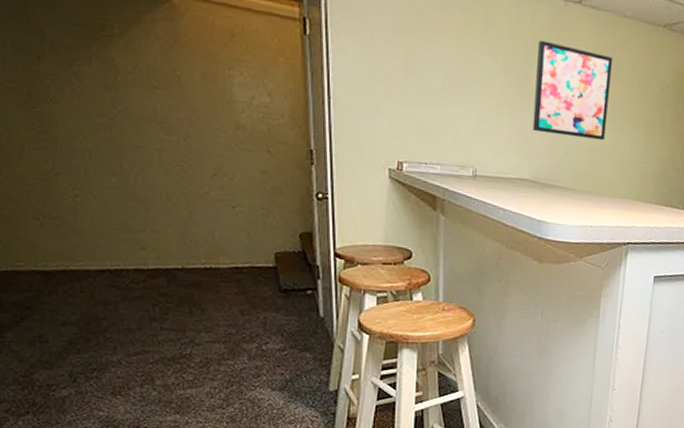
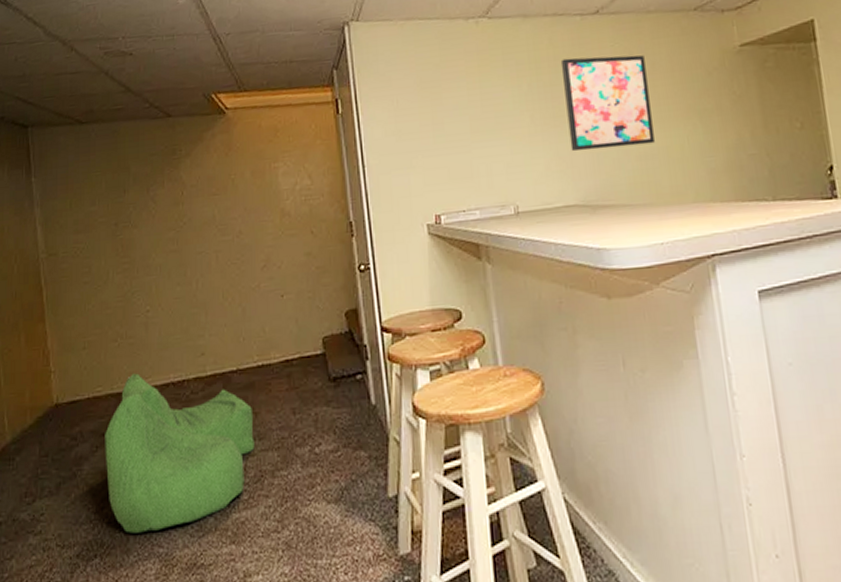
bean bag chair: none [30,255,201,398] -> present [105,373,255,533]

